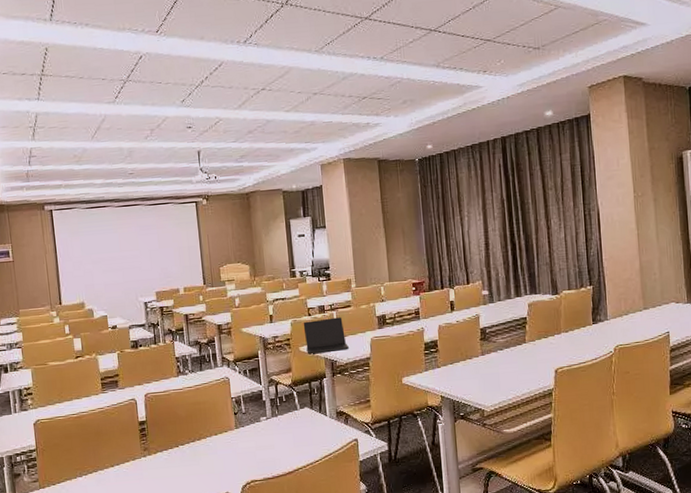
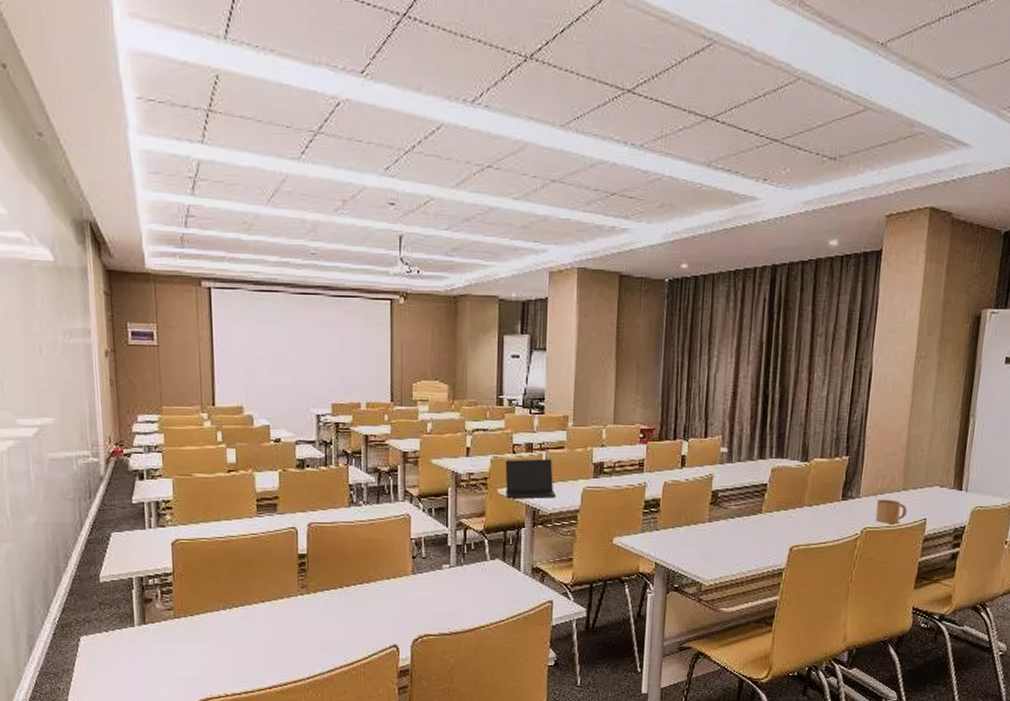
mug: none [624,318,651,340] -> present [875,499,907,524]

